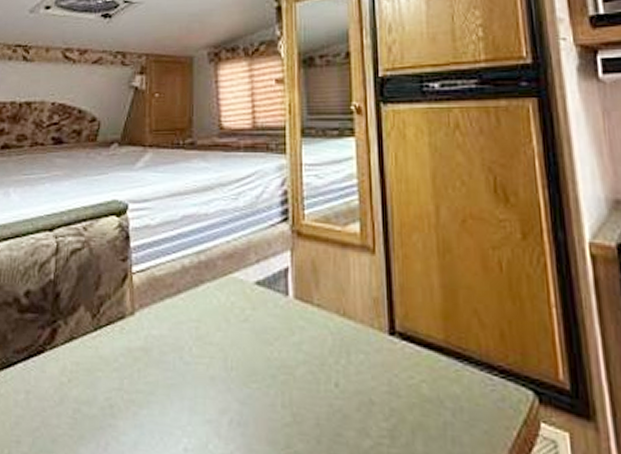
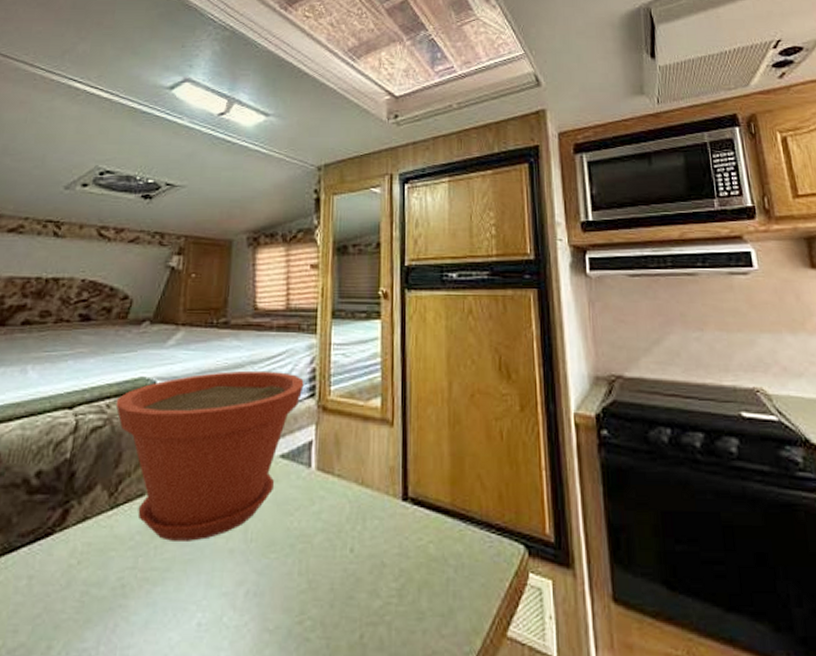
plant pot: none [92,193,276,366] -> present [115,370,304,541]

